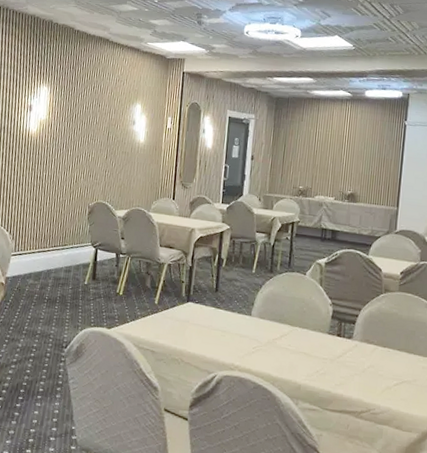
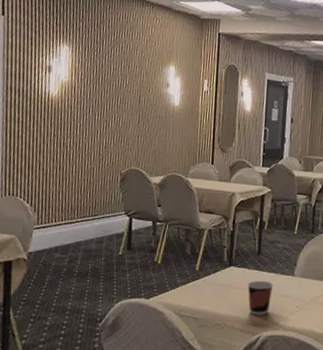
cup: none [204,318,230,354] -> present [247,281,274,315]

